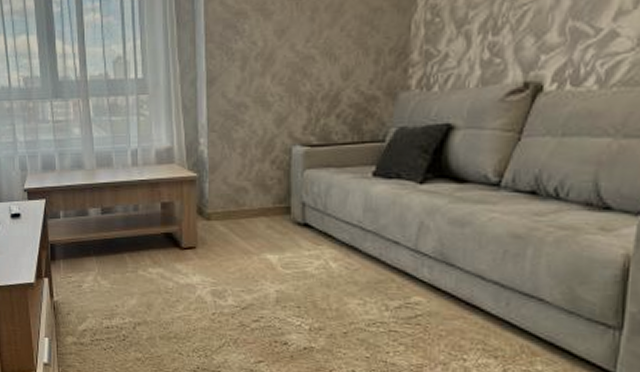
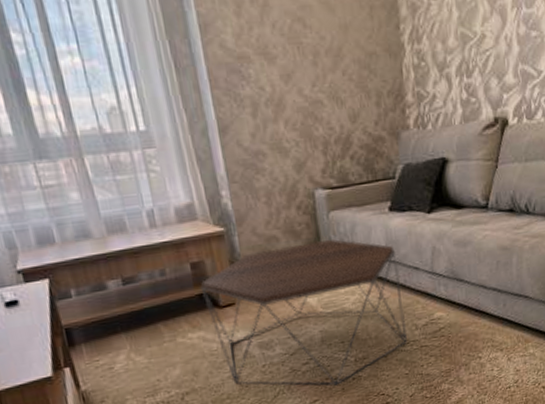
coffee table: none [166,197,375,352] -> present [200,239,407,387]

